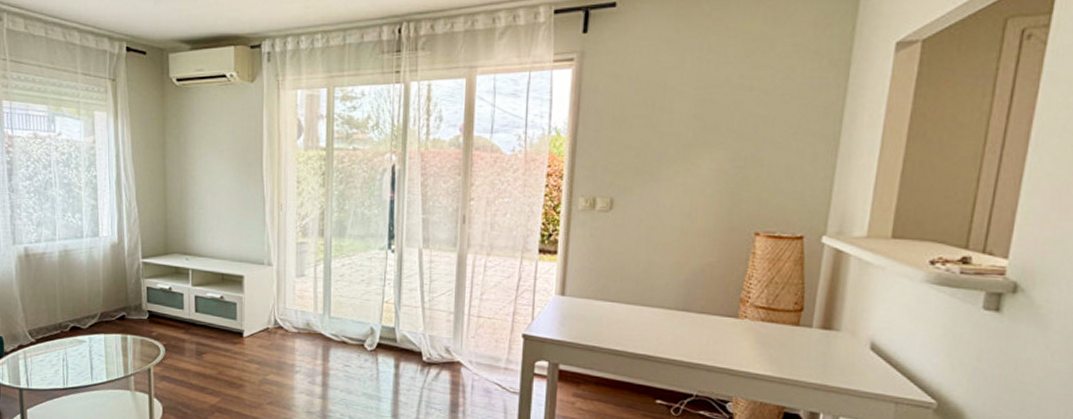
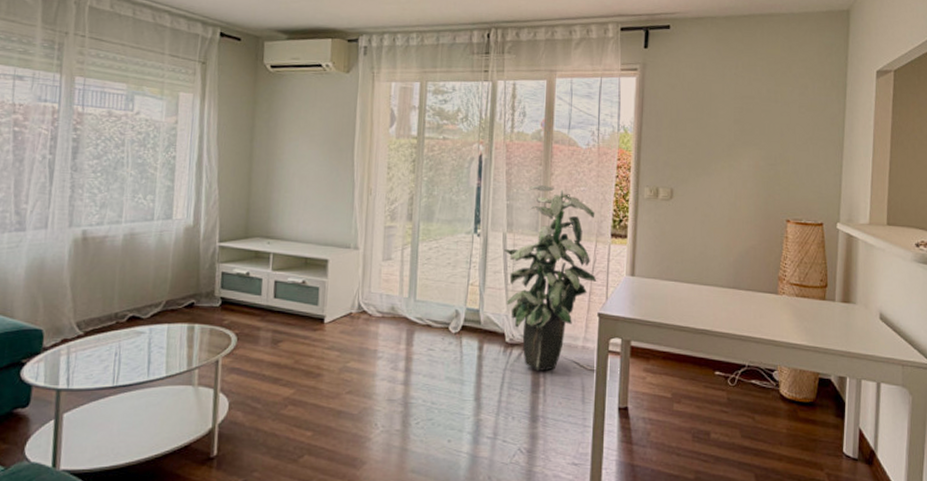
indoor plant: none [420,197,522,391] -> present [504,185,597,371]

